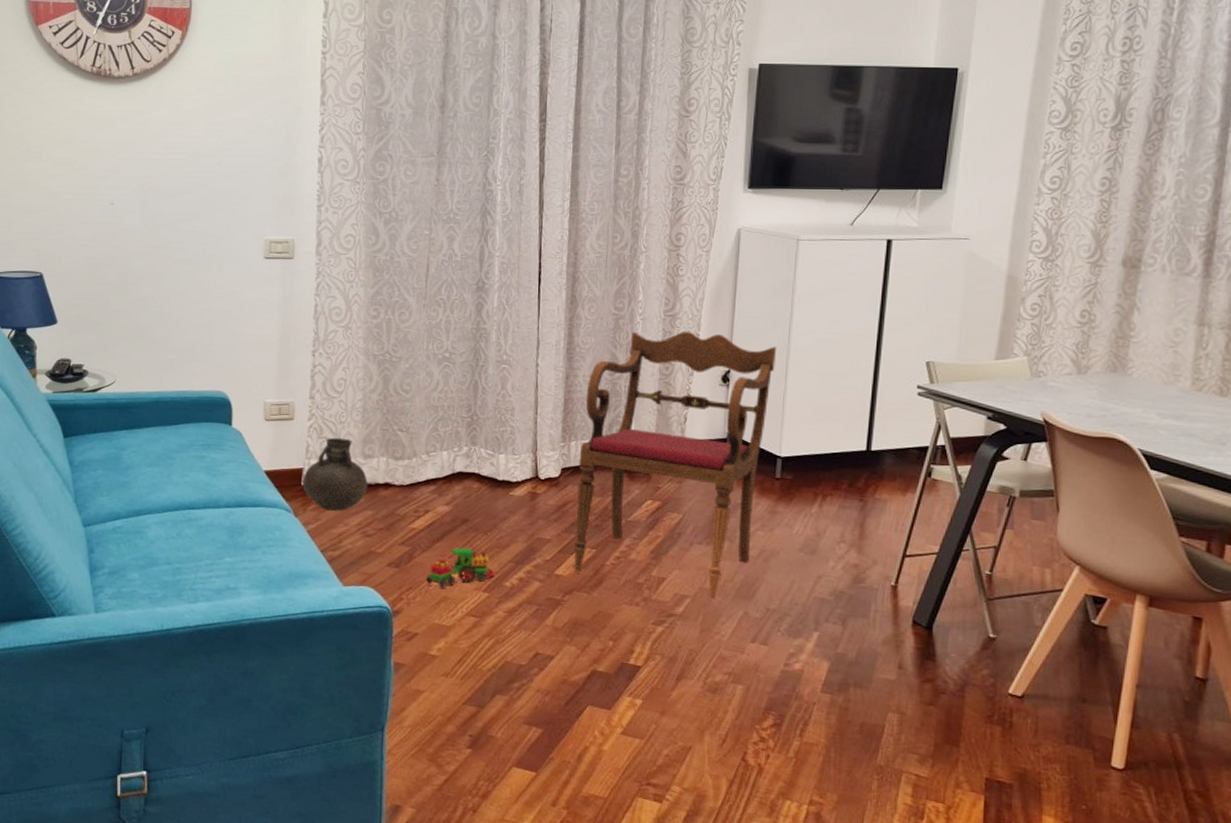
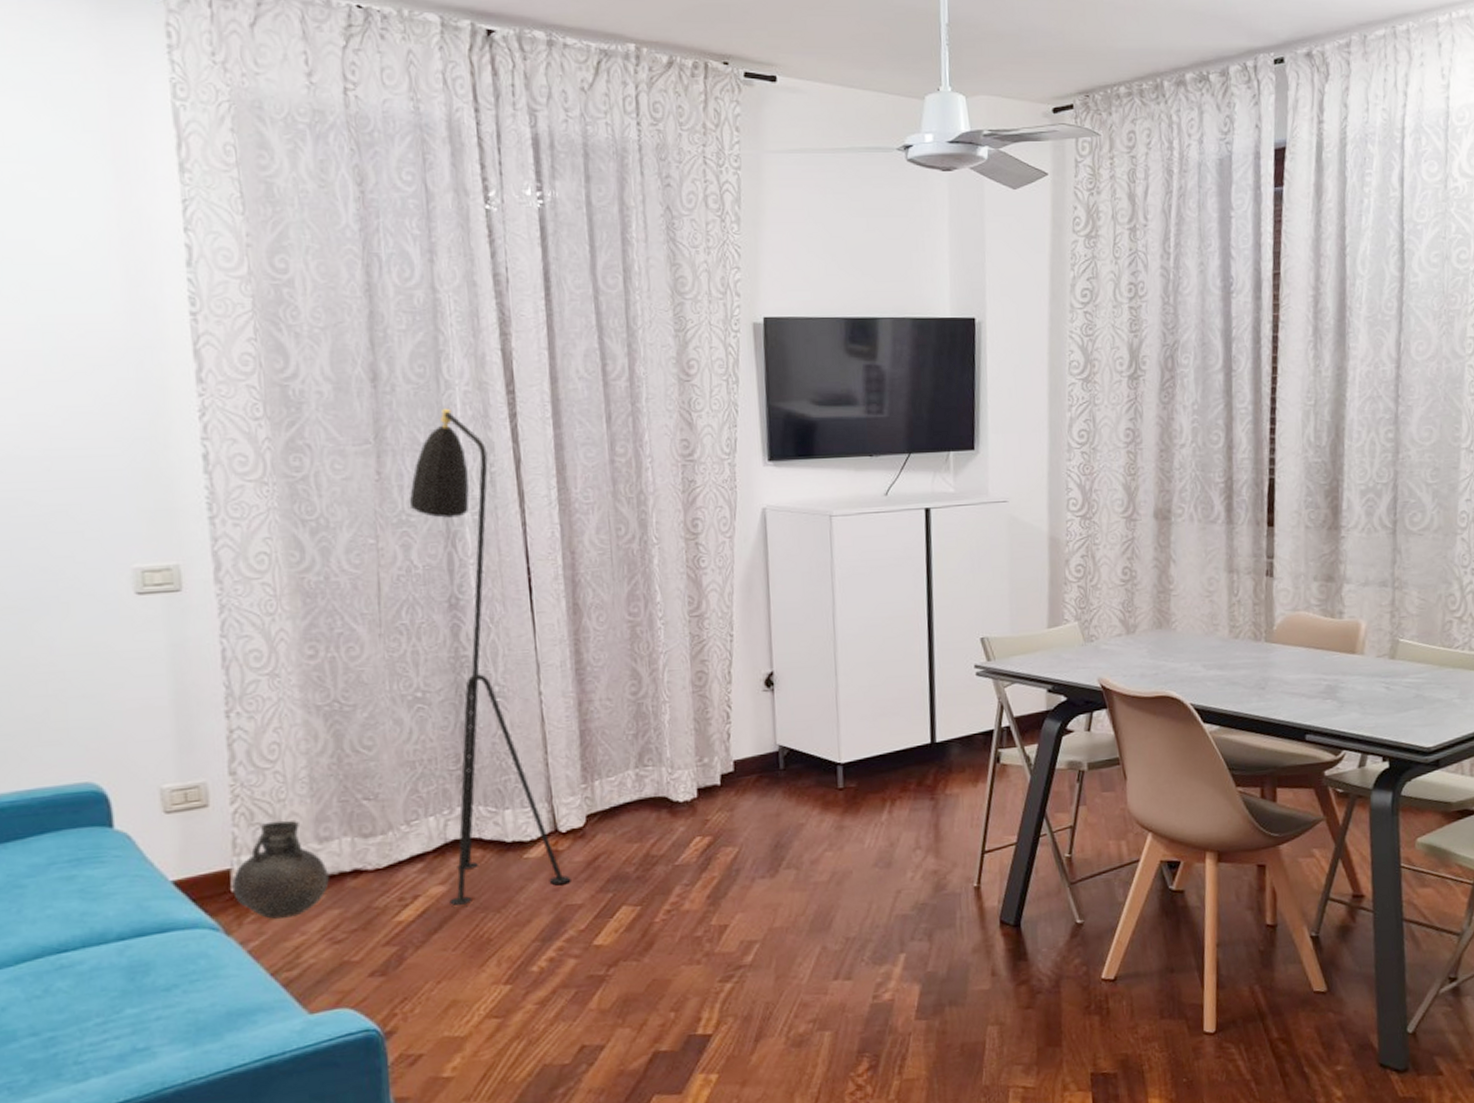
toy train: present [426,547,494,588] -> none [425,930,516,991]
floor lamp: none [450,131,544,525] -> present [409,408,571,906]
armchair: present [573,331,777,599] -> none [606,632,823,940]

